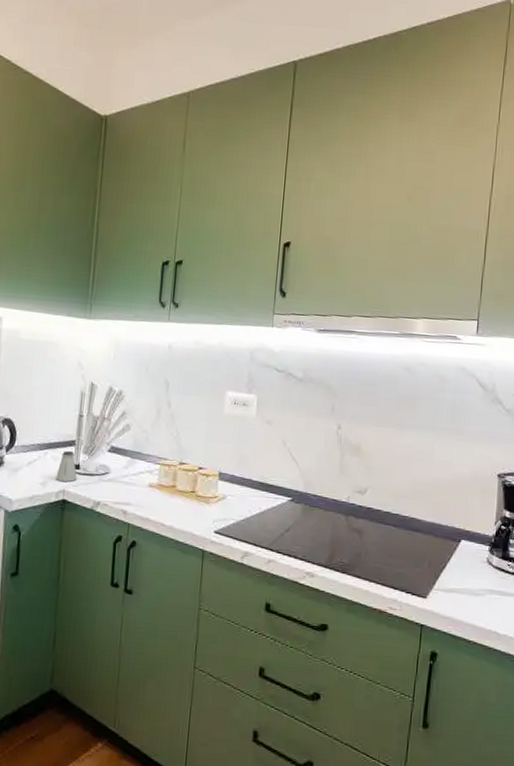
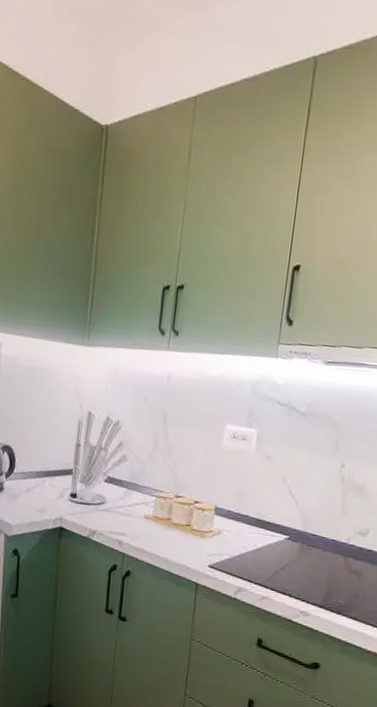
saltshaker: present [56,450,77,482] -> none [53,479,74,510]

